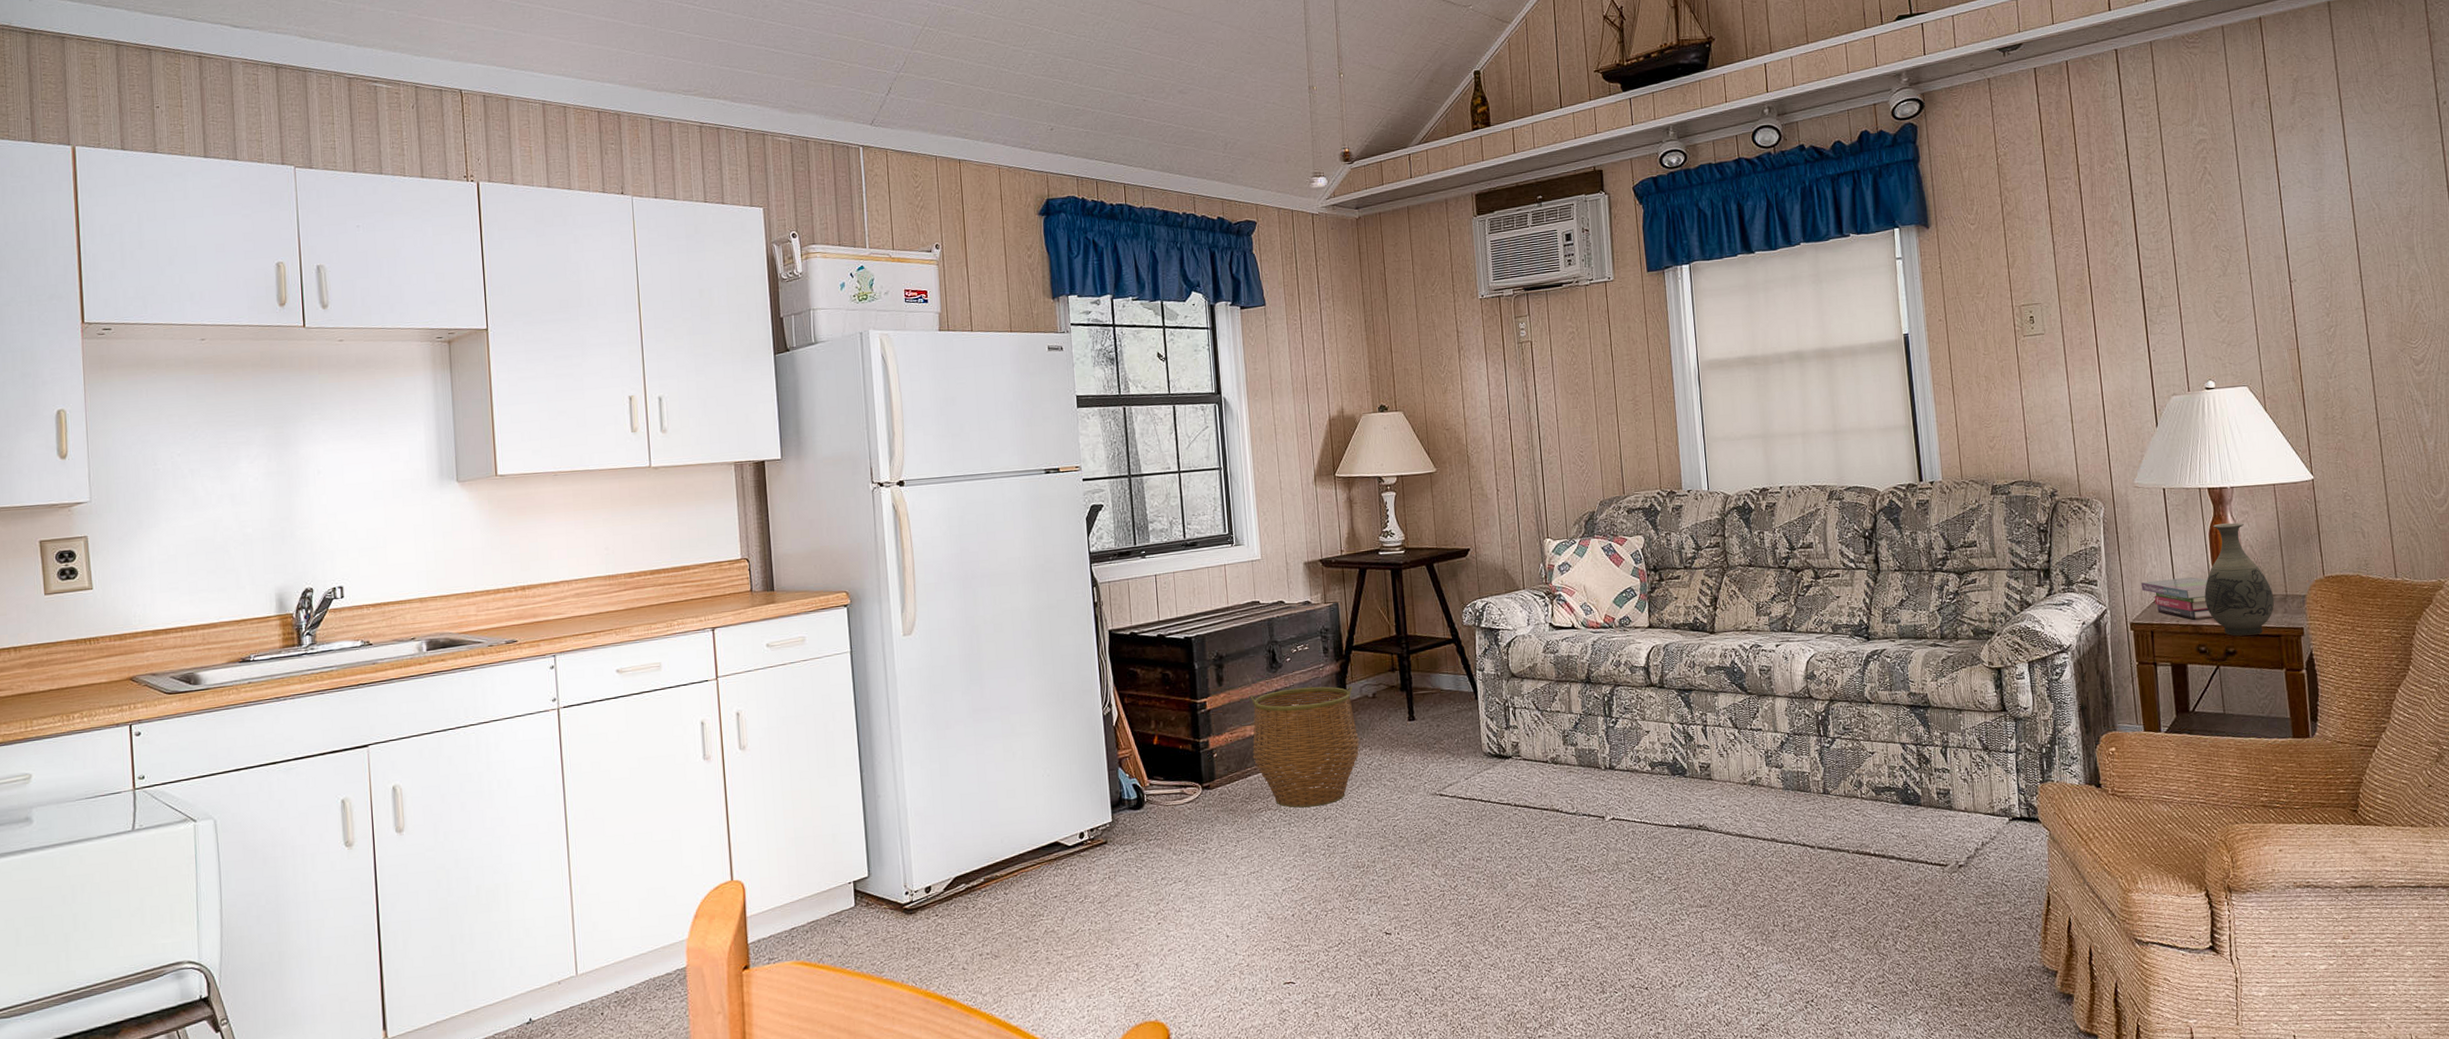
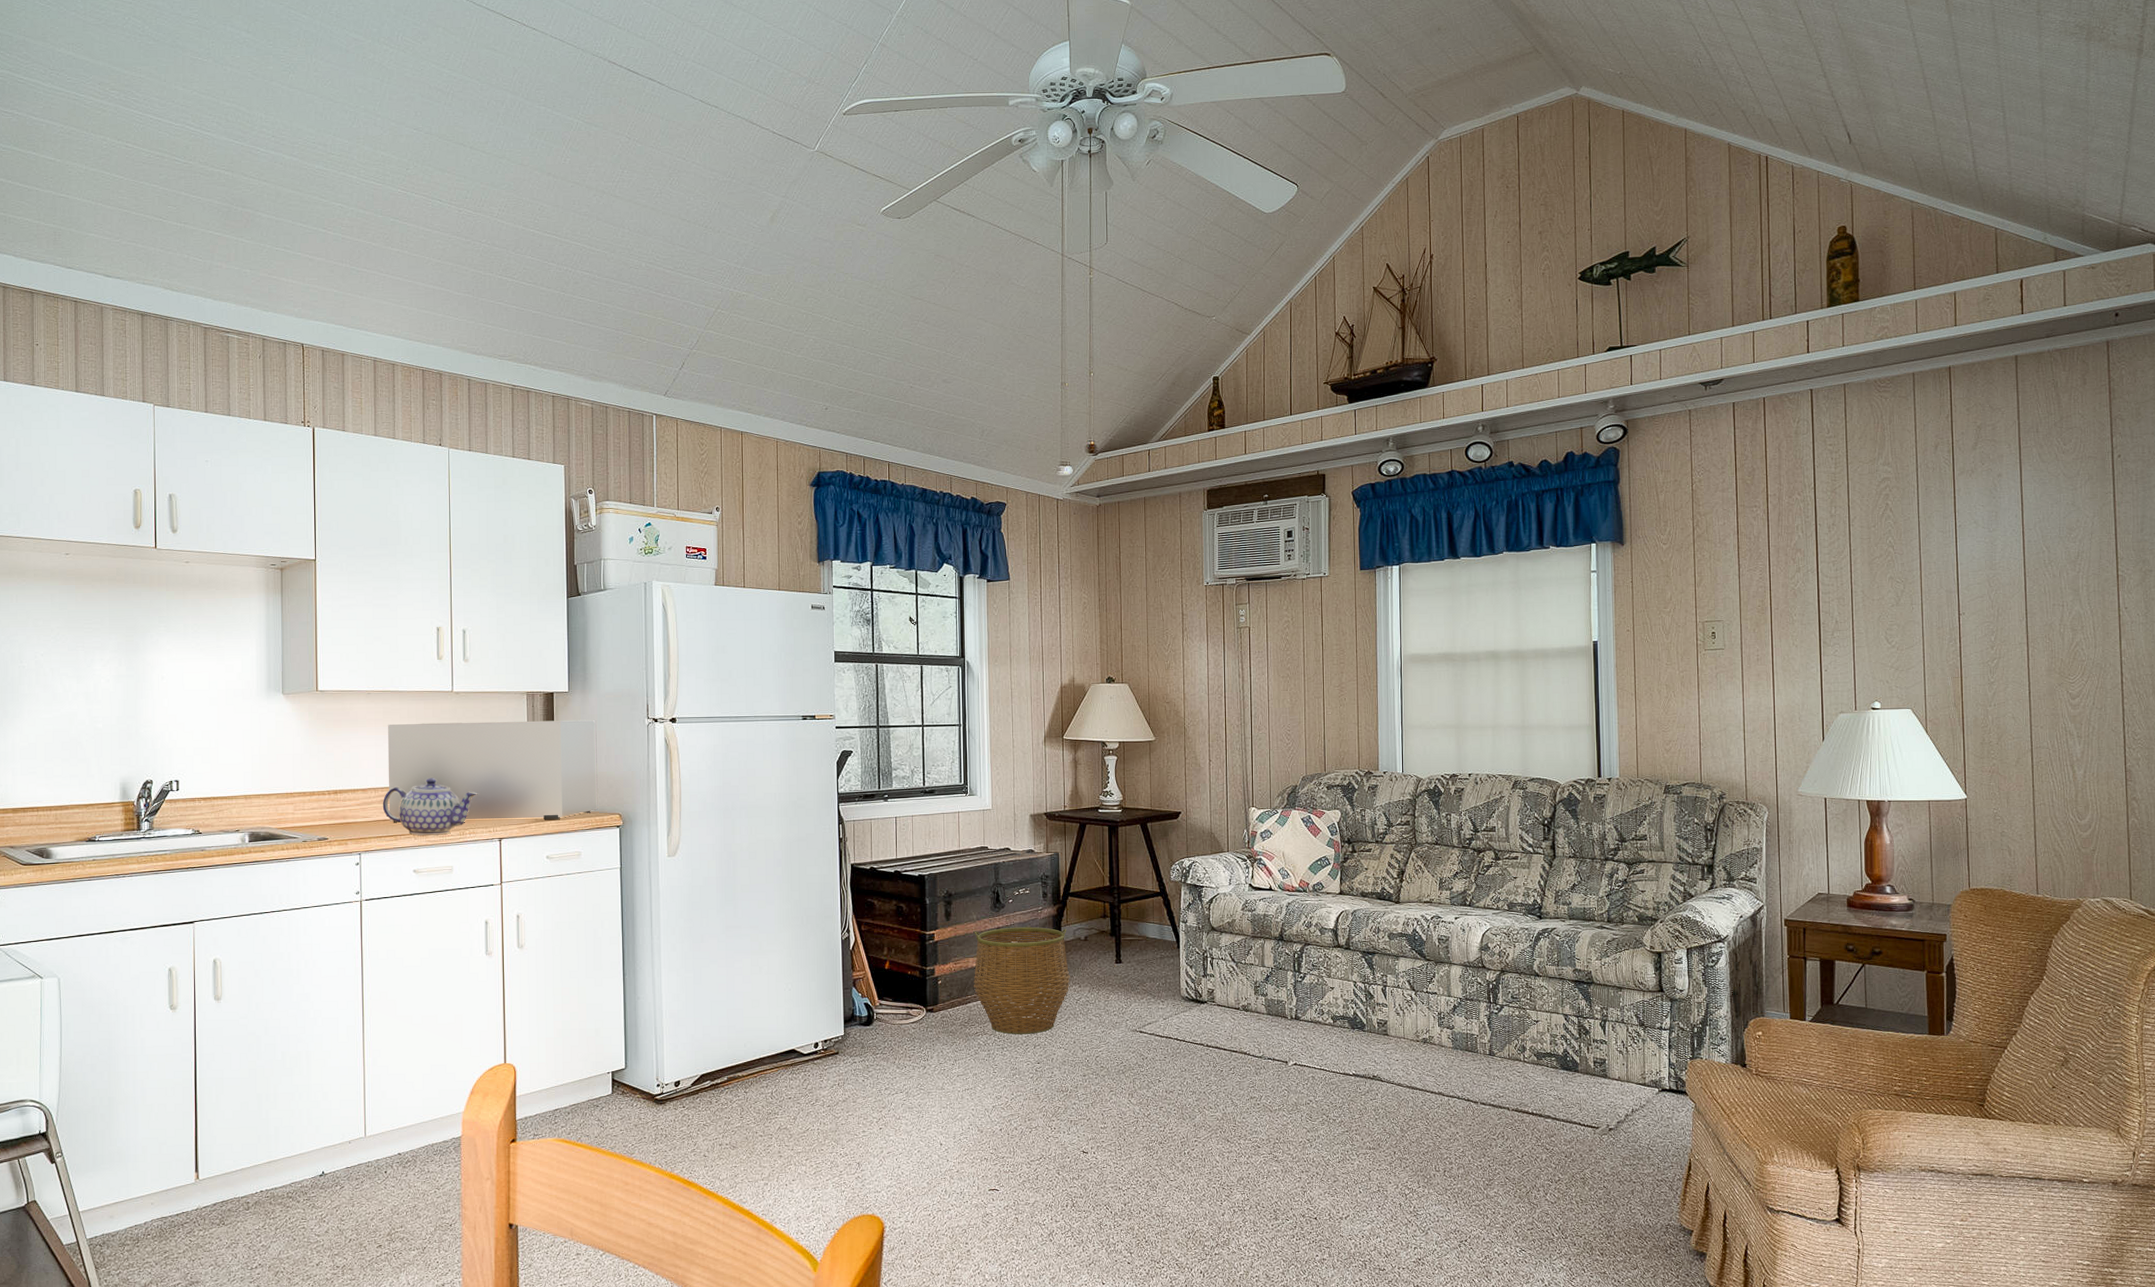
teapot: none [577,564,685,631] -> present [382,777,478,836]
microwave: none [578,488,822,619] -> present [387,719,598,824]
books: present [2141,577,2214,621] -> none [1797,881,1863,921]
vase: present [2204,522,2275,636] -> none [1856,834,1921,939]

